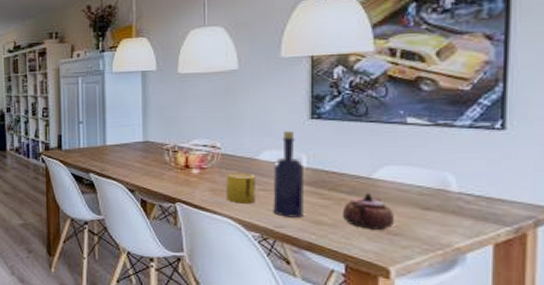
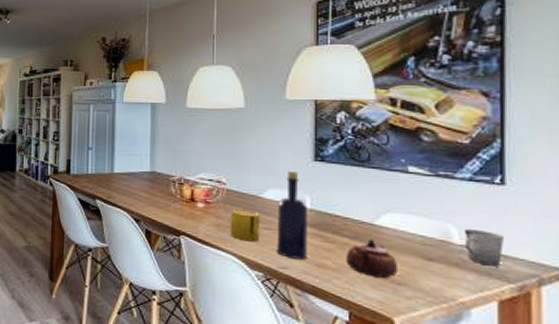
cup: none [461,177,504,211] -> present [464,229,505,267]

